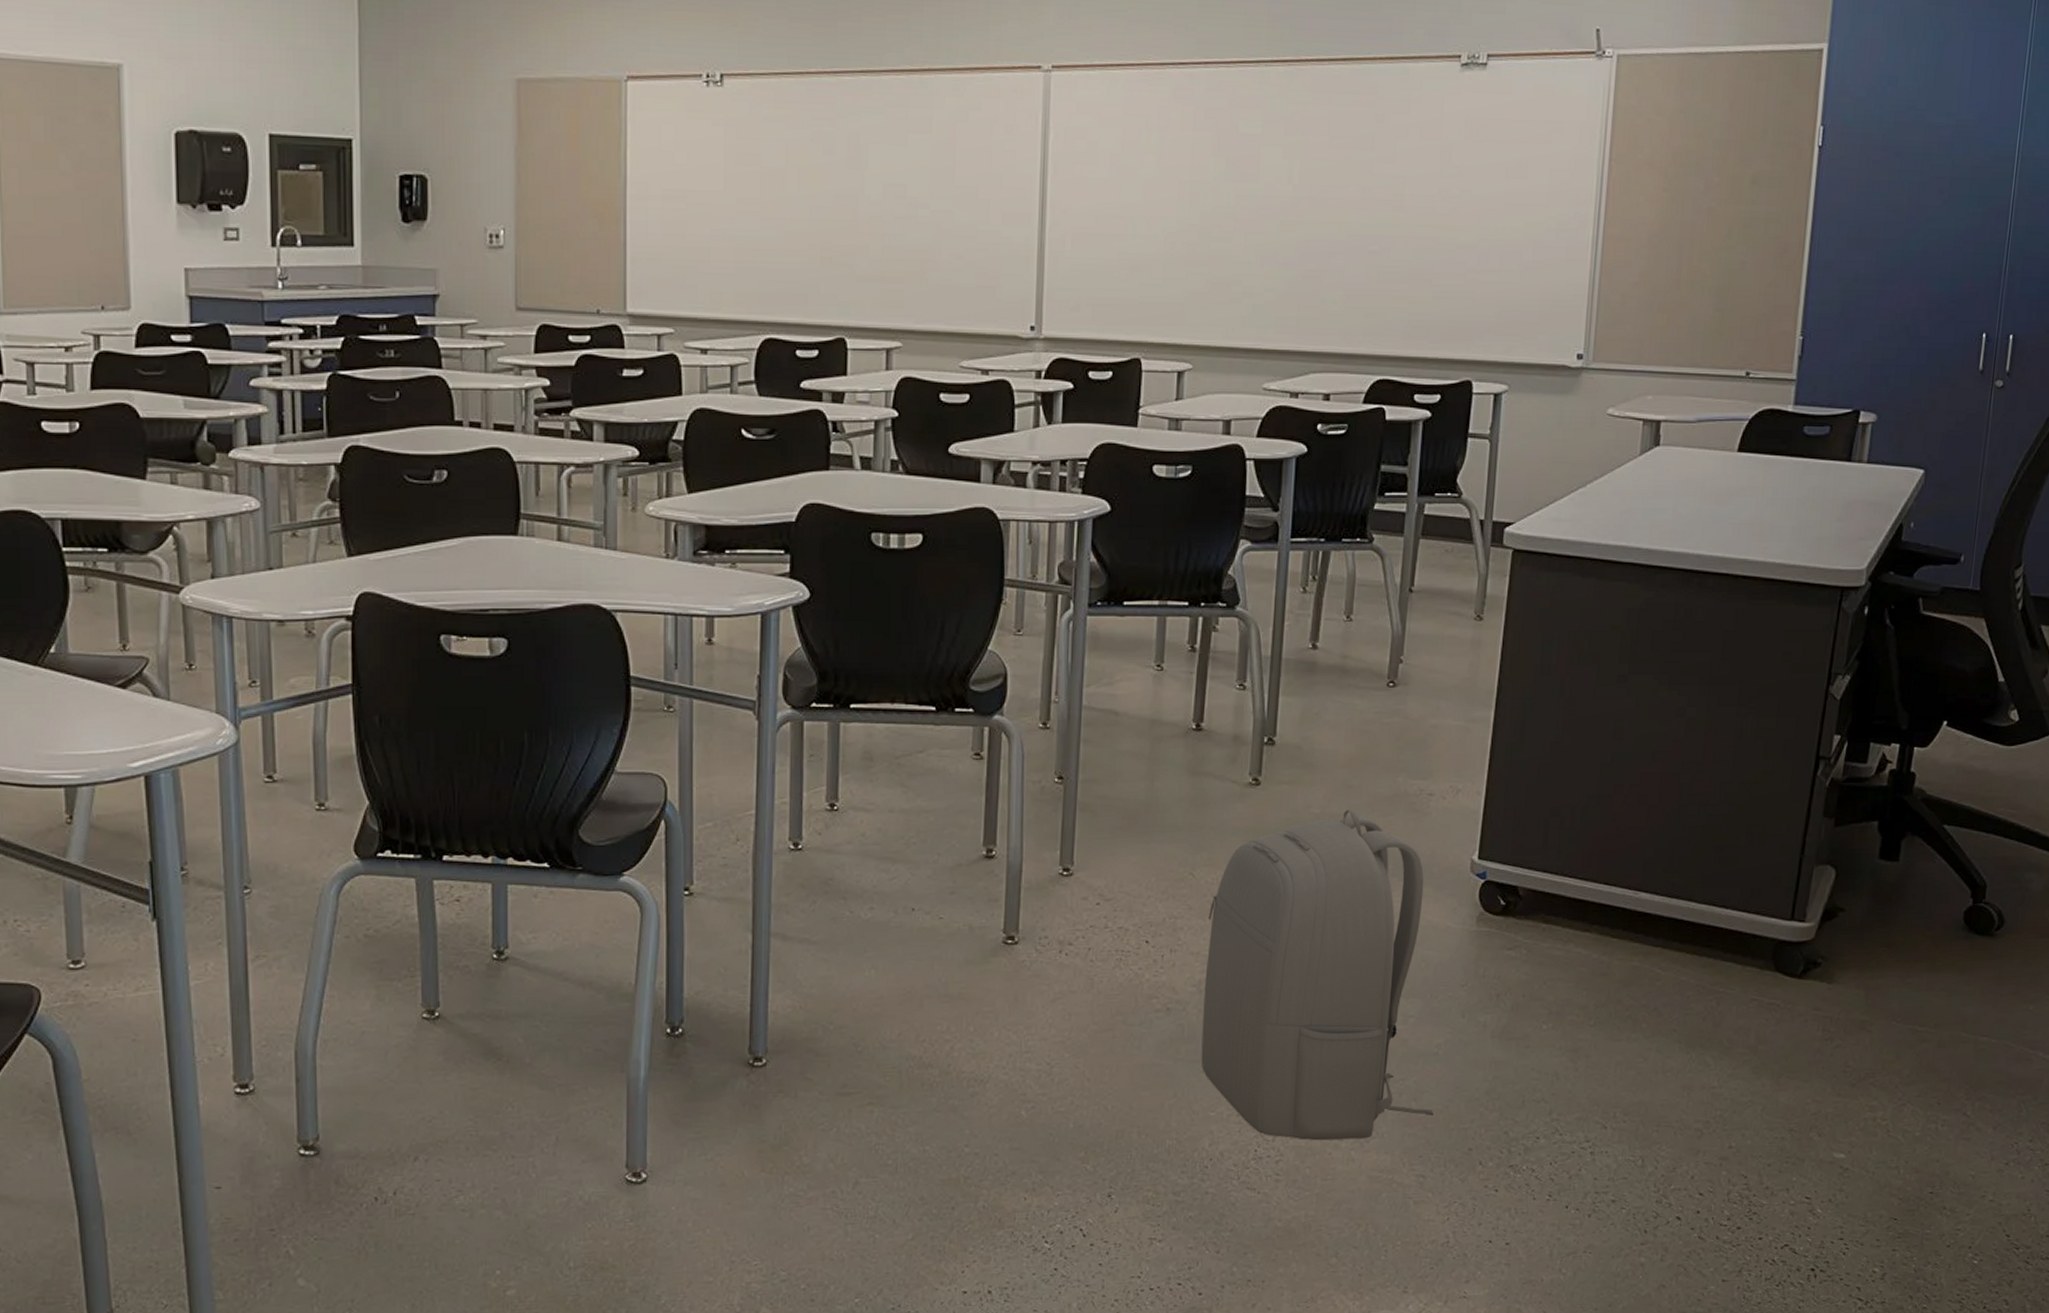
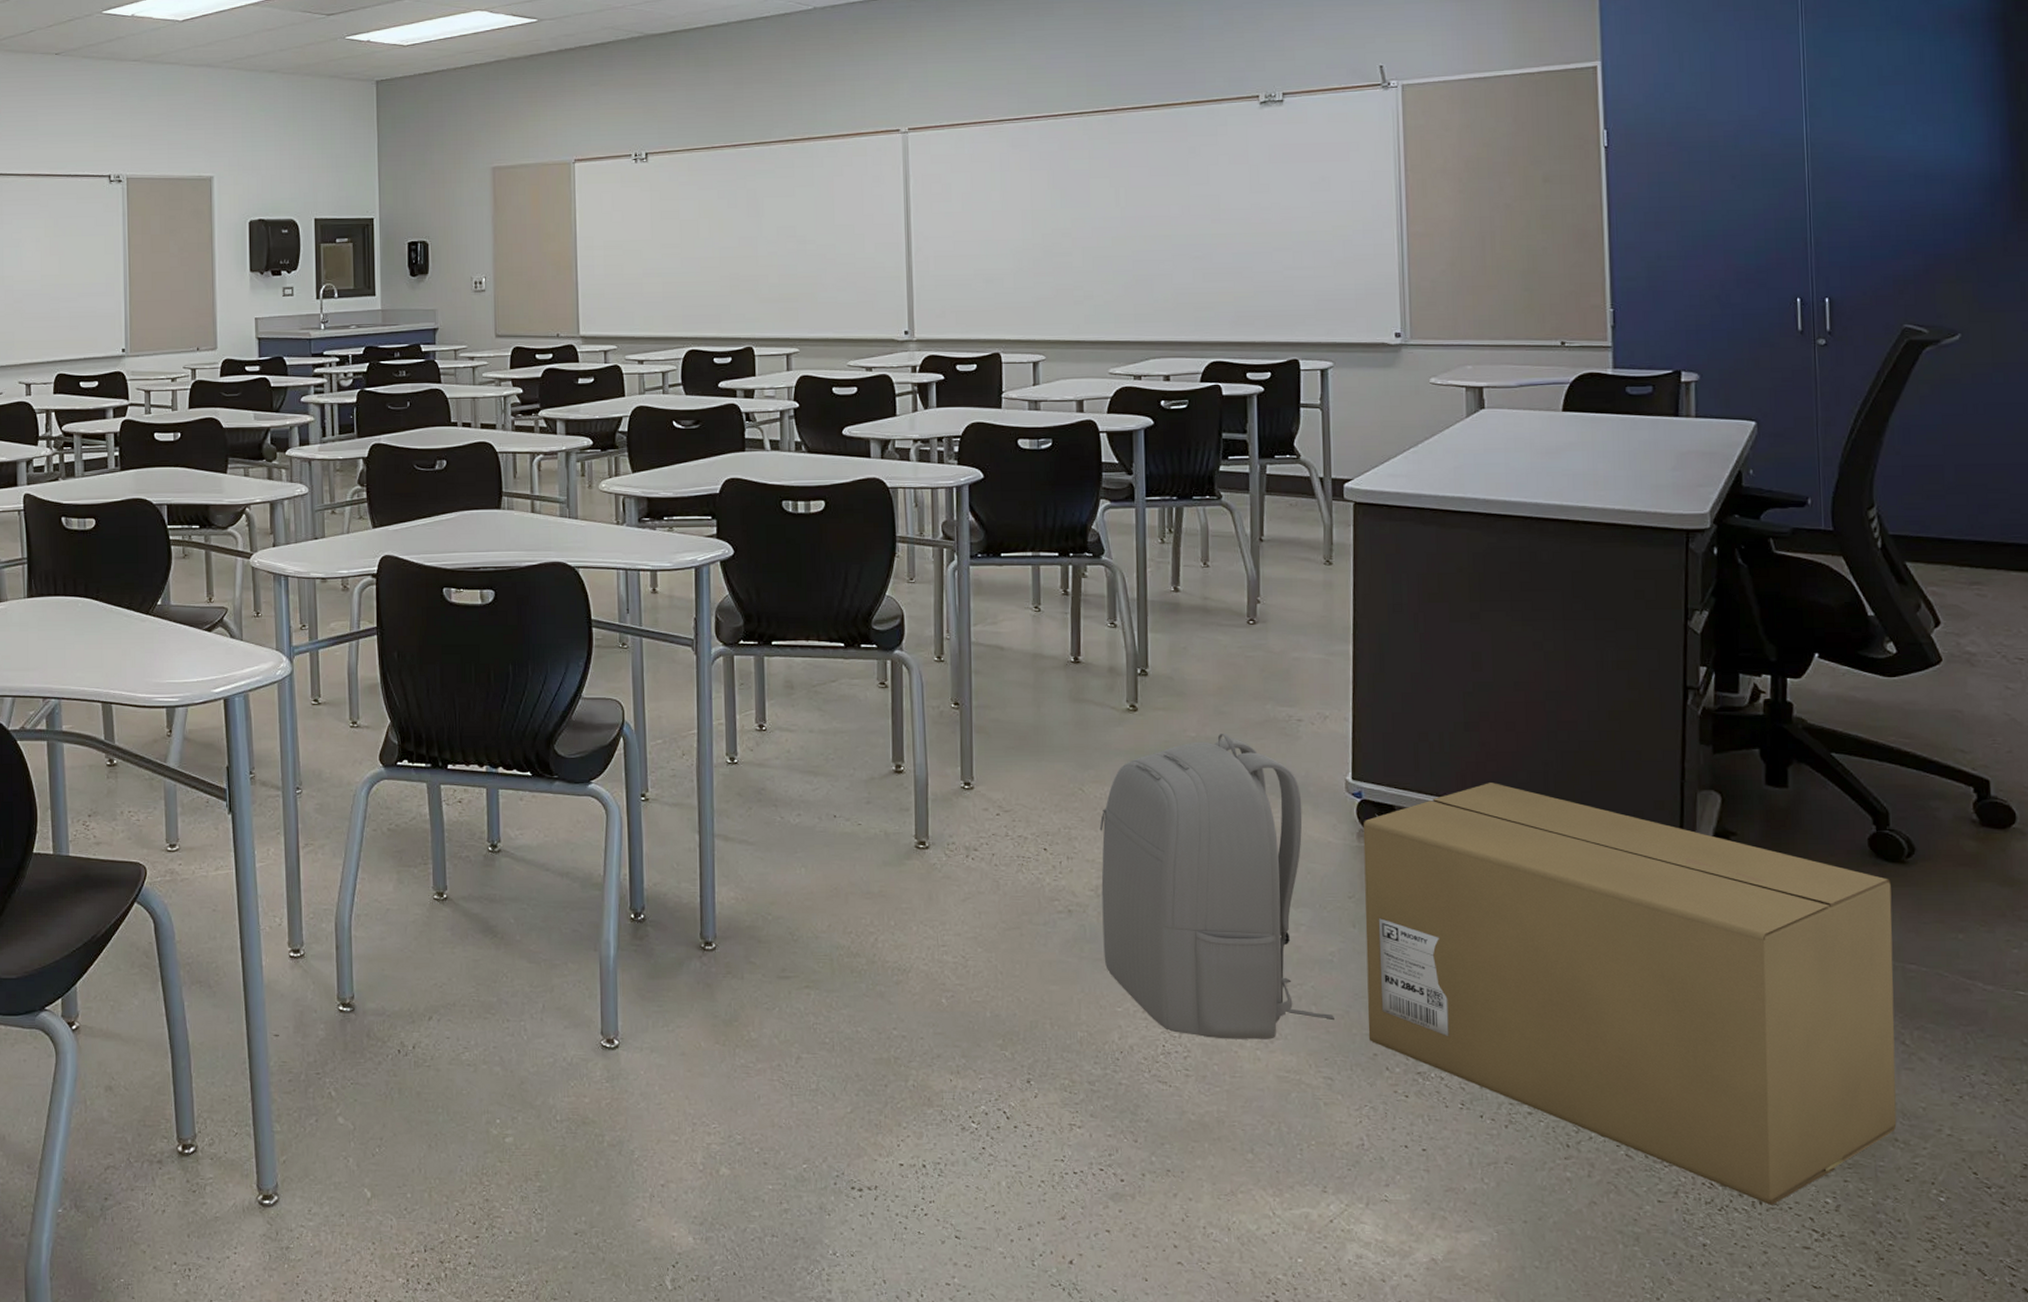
box: none [1465,860,1978,1278] -> present [1363,783,1897,1205]

